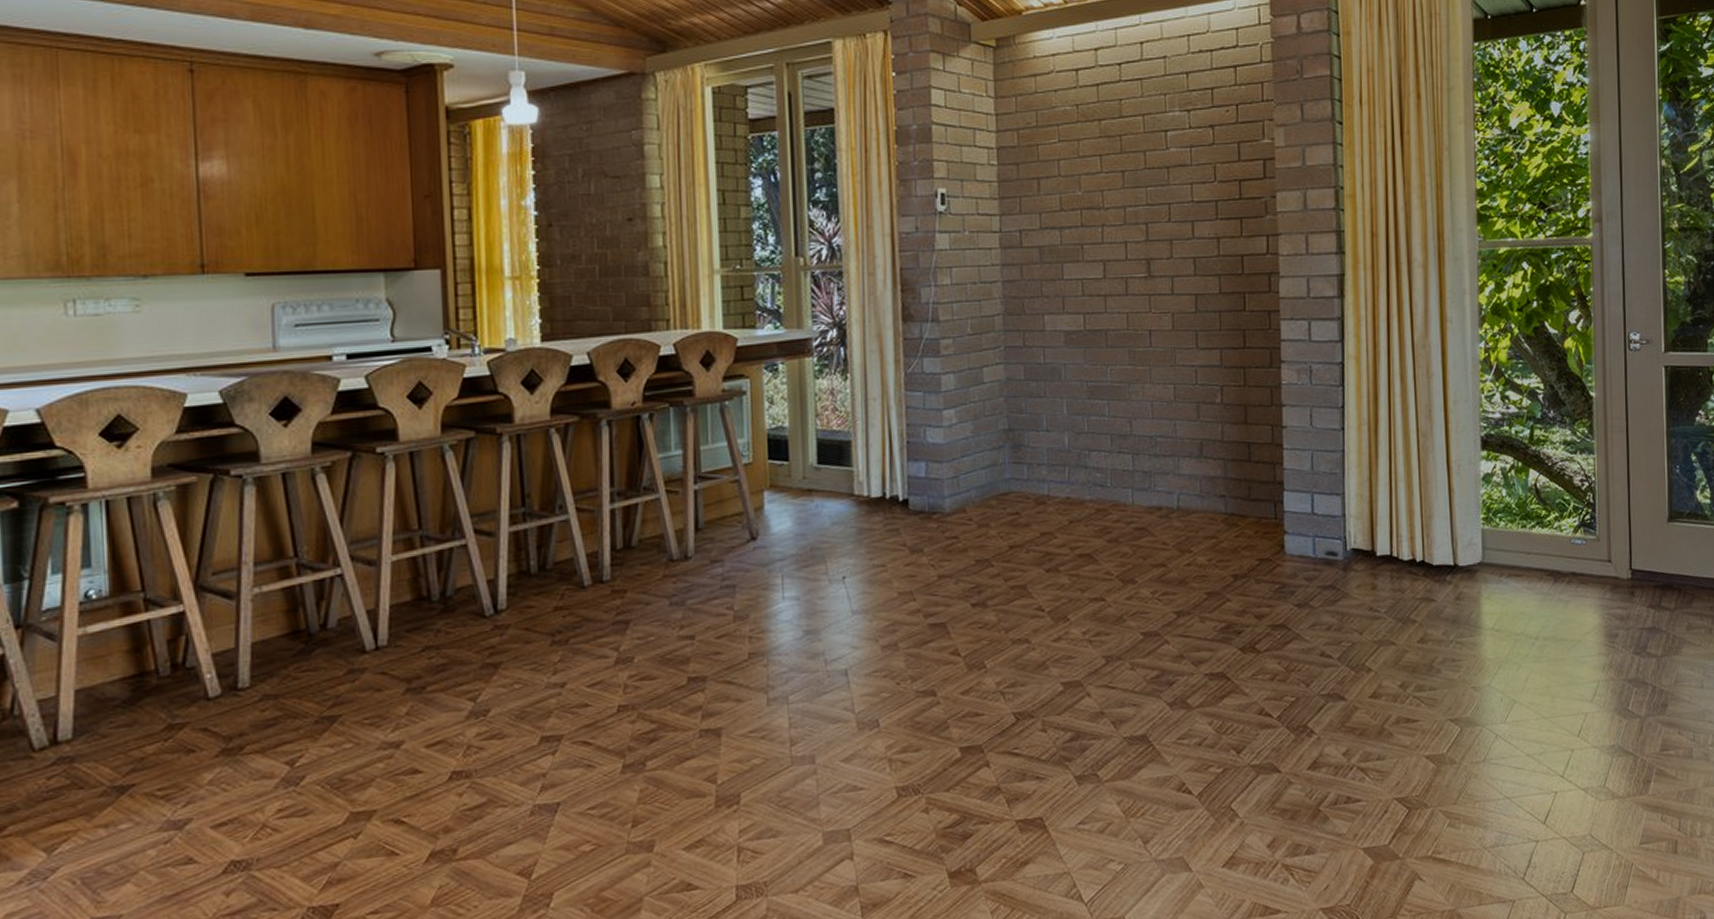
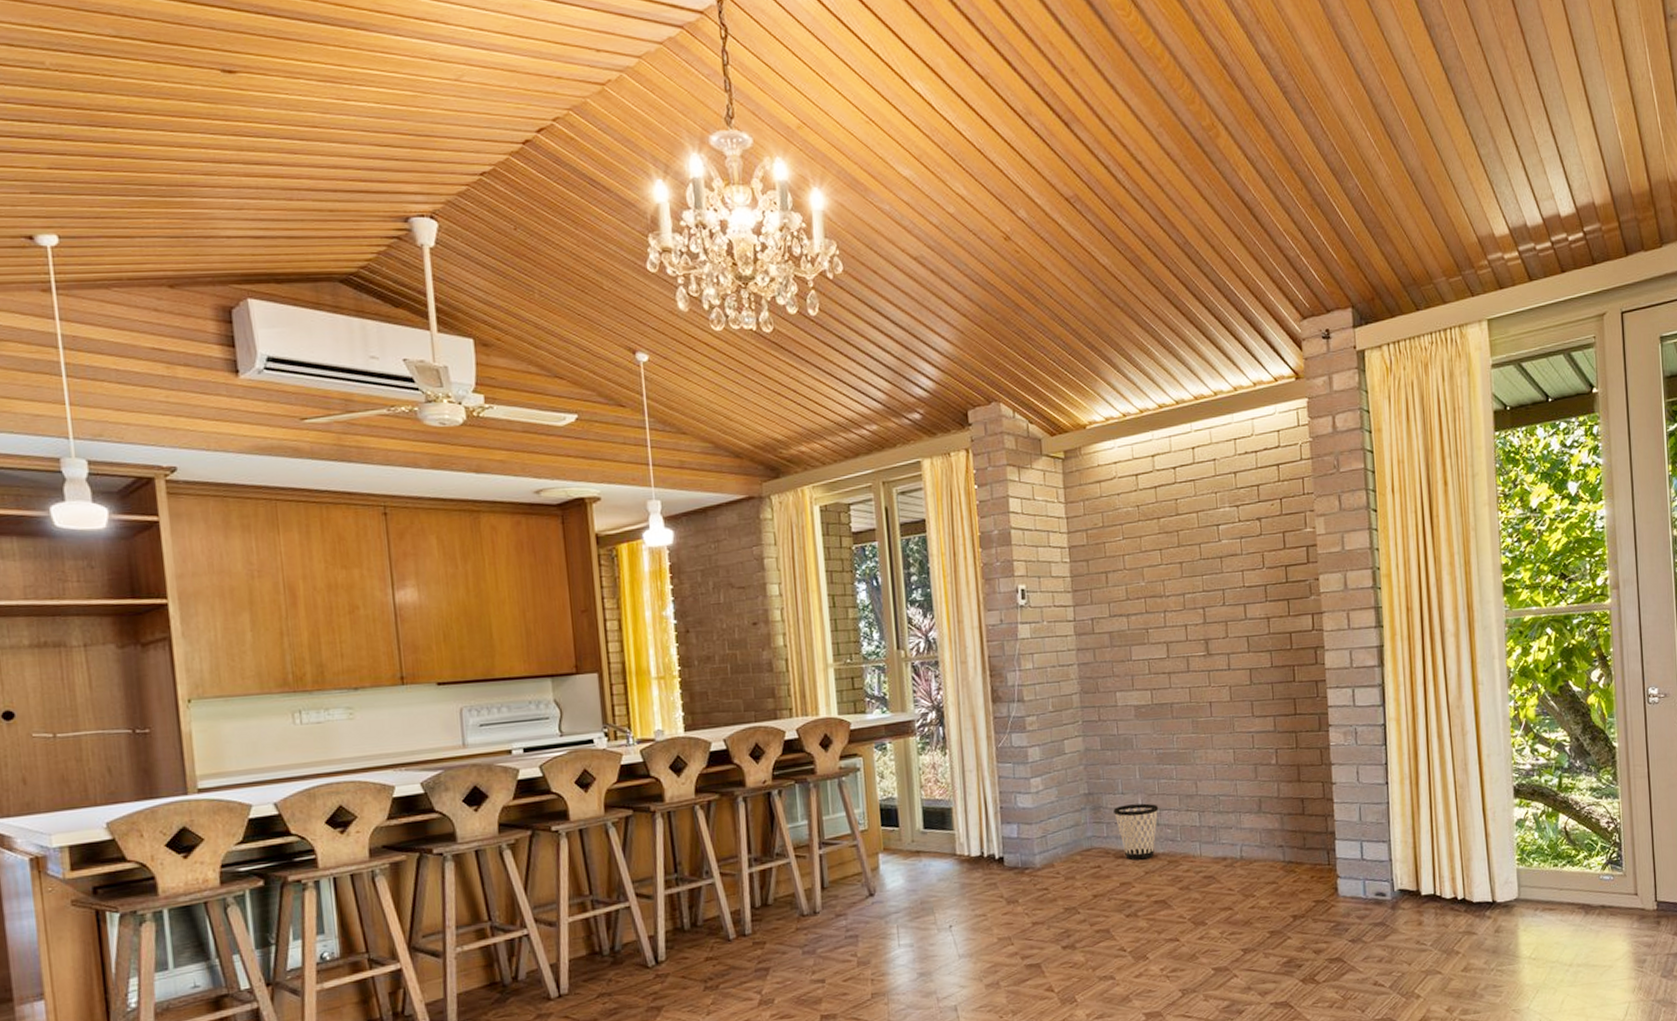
wastebasket: none [1036,442,1088,507] -> present [1113,803,1159,860]

